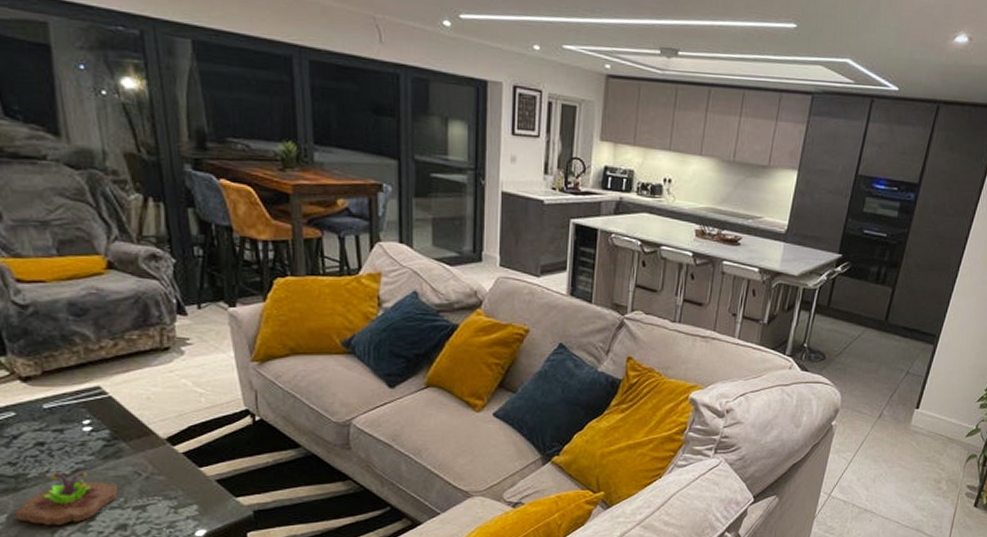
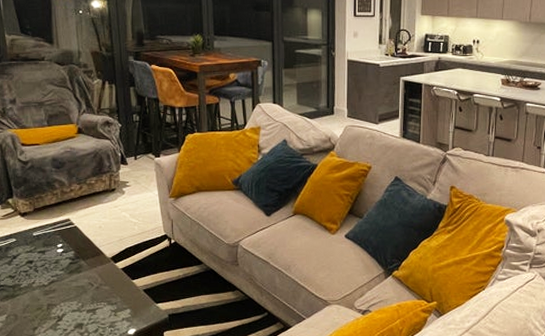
succulent planter: present [14,472,119,525] -> none [11,283,78,323]

